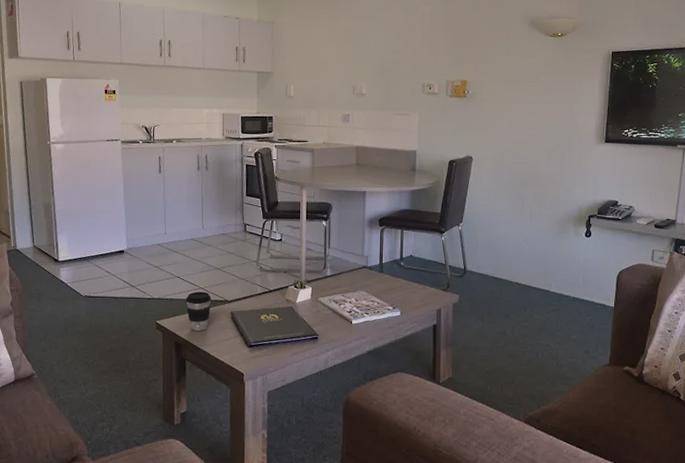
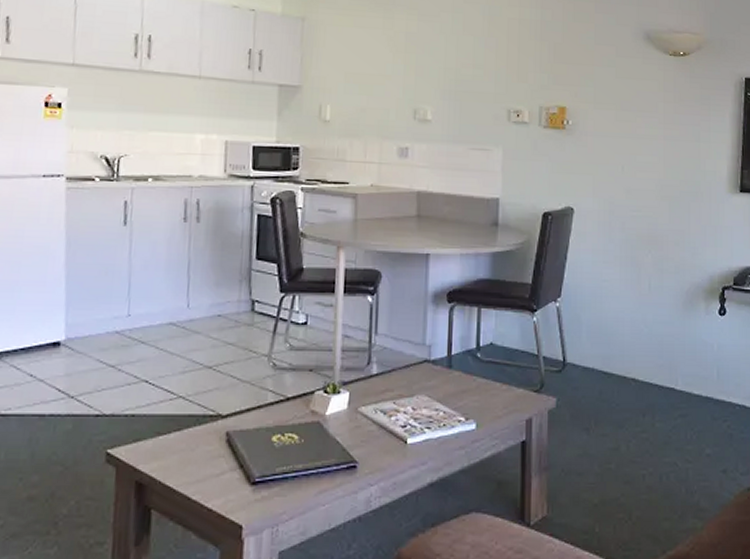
coffee cup: present [186,291,212,331] -> none [156,402,197,463]

